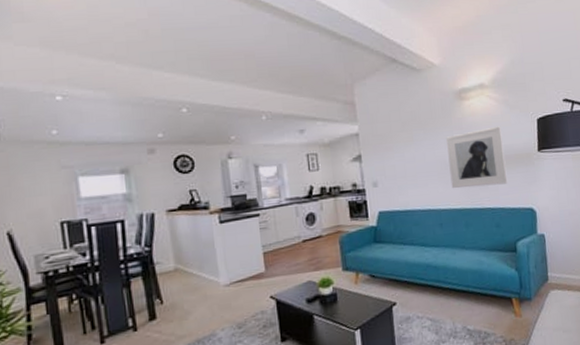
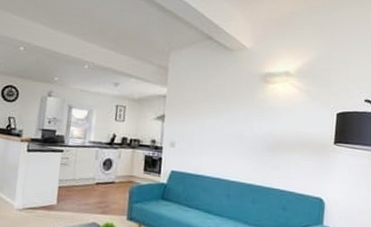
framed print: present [446,126,508,189] -> none [244,112,301,169]

